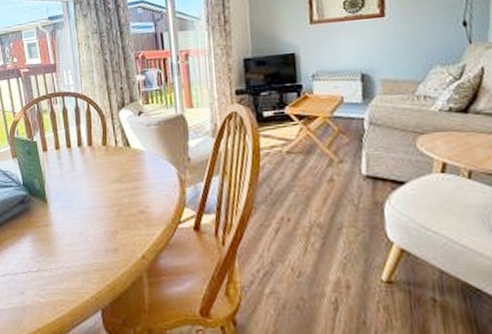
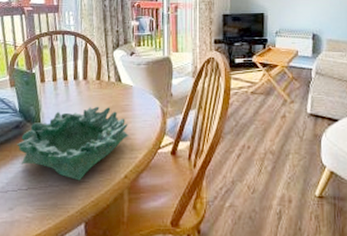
decorative bowl: none [23,175,144,262] -> present [17,106,129,181]

